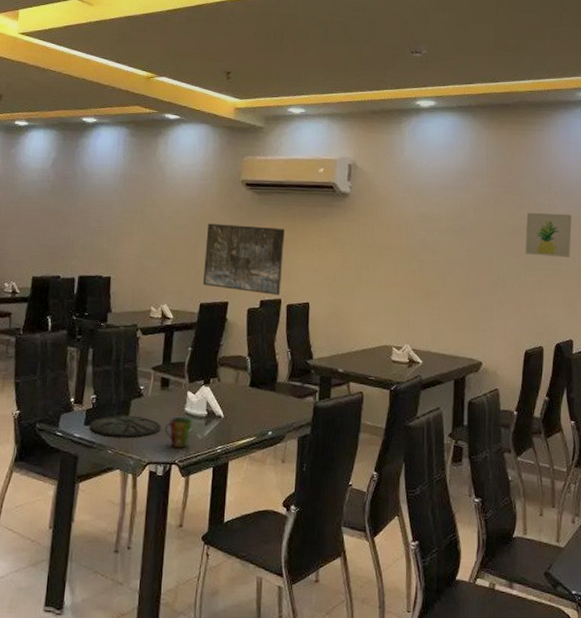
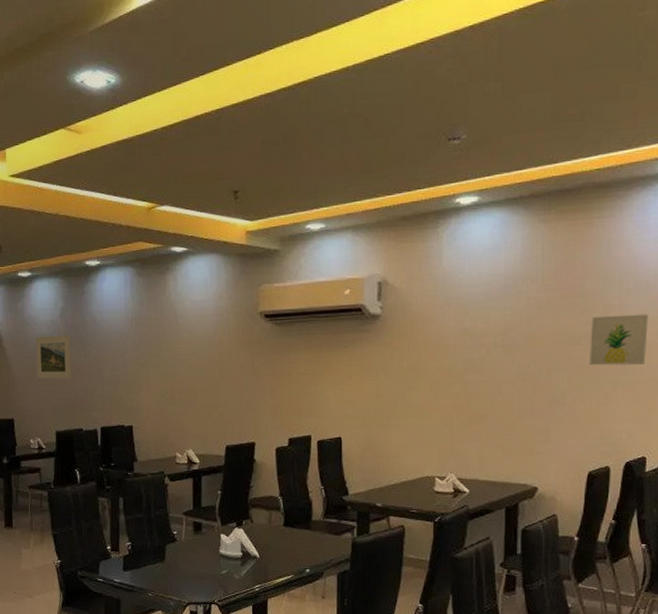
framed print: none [20,183,59,226] -> present [35,335,71,379]
plate: present [90,415,161,439] -> none [129,559,198,582]
cup: present [164,416,193,448] -> none [201,558,228,588]
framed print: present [203,223,285,295] -> none [226,360,311,432]

